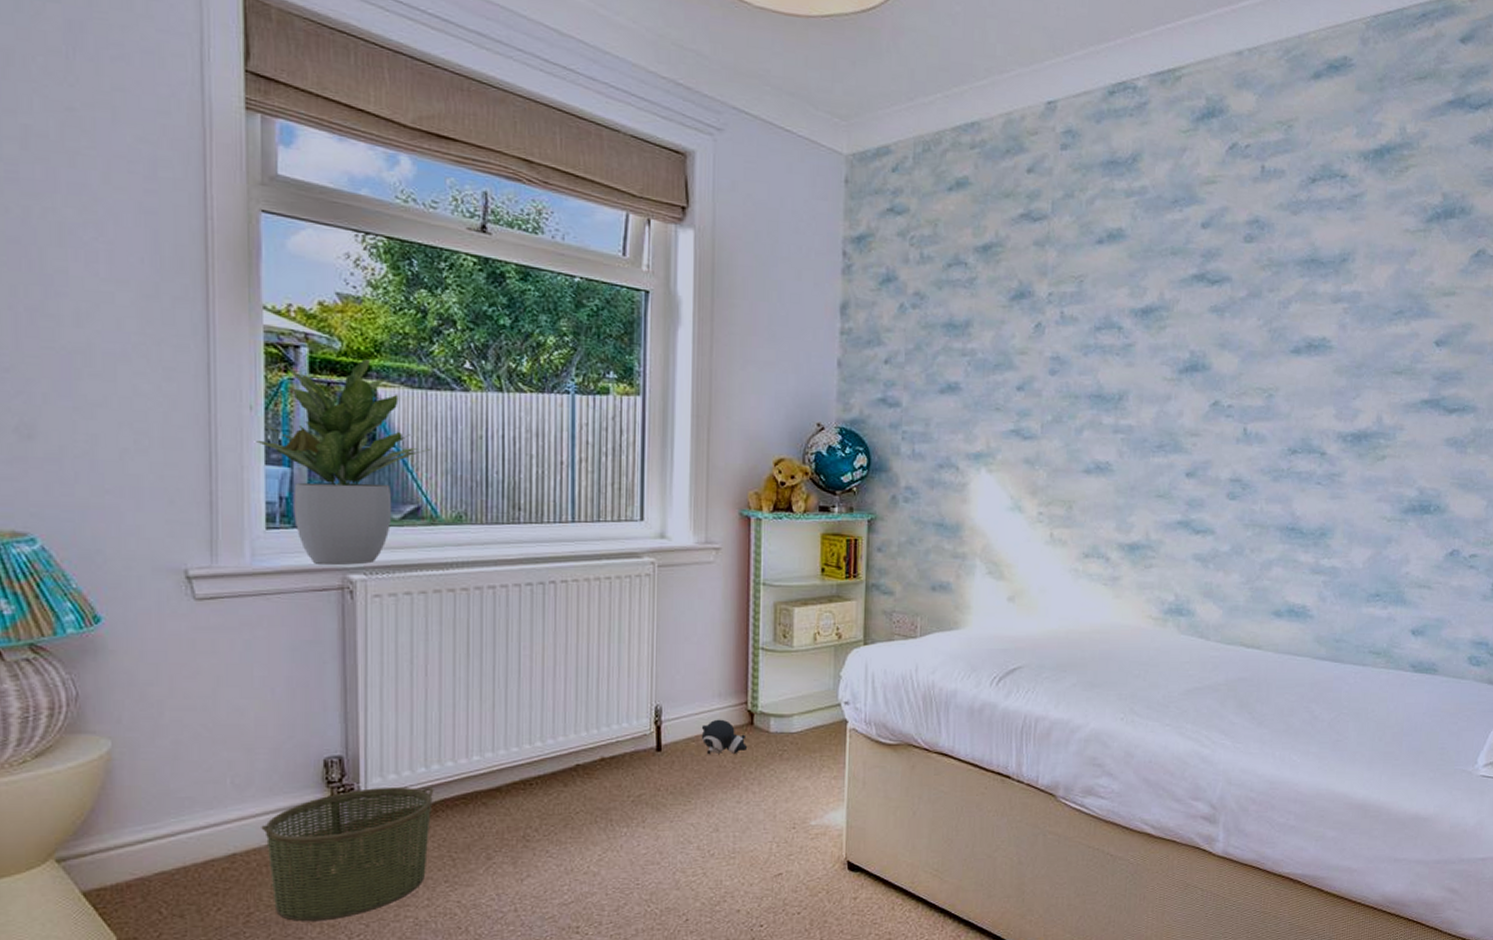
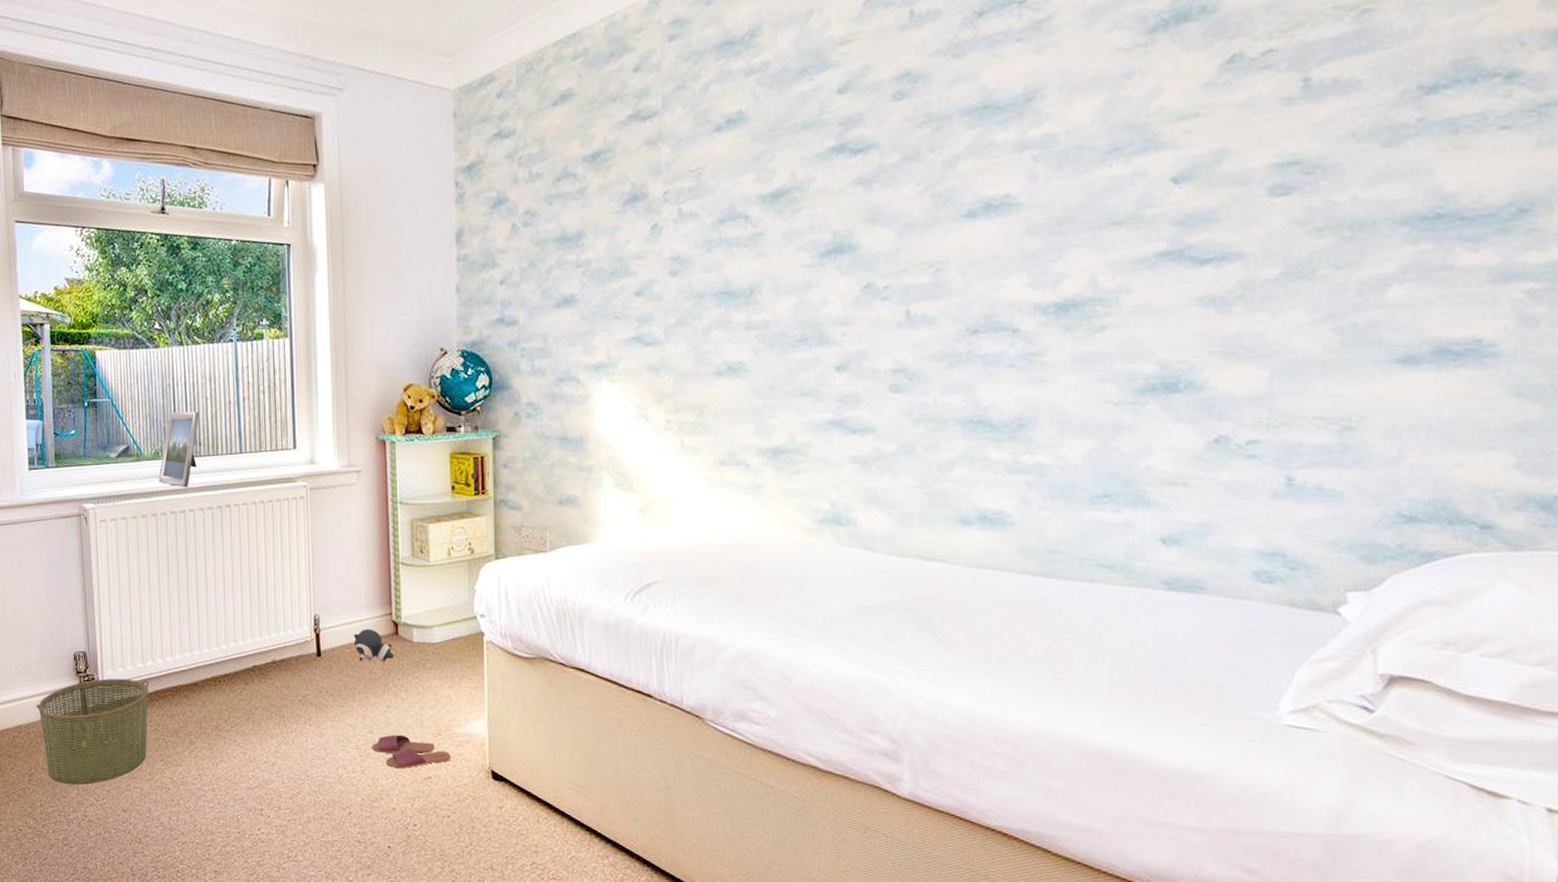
potted plant: present [256,359,431,566] -> none [19,329,135,497]
picture frame: none [459,469,520,560] -> present [158,412,199,488]
slippers: none [716,831,804,866] -> present [372,734,450,768]

